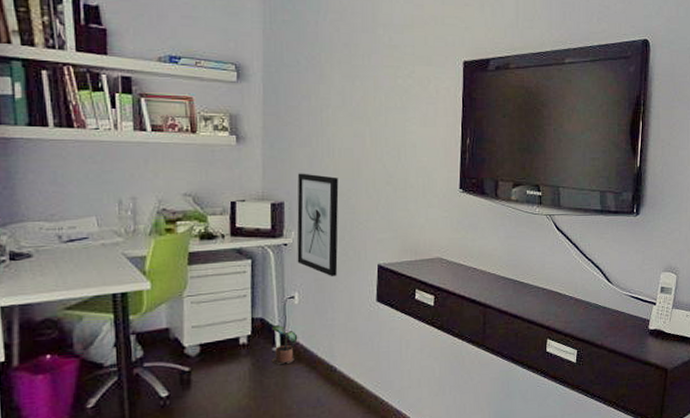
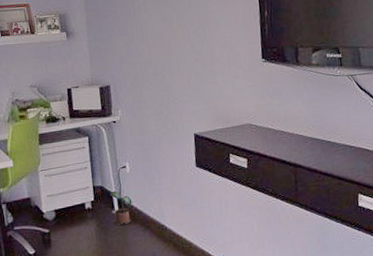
wall art: present [297,173,339,277] -> none [118,58,160,148]

